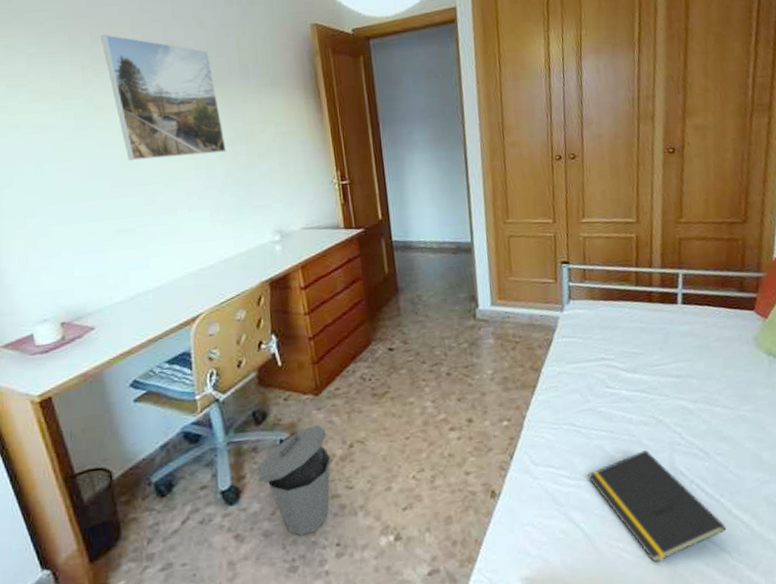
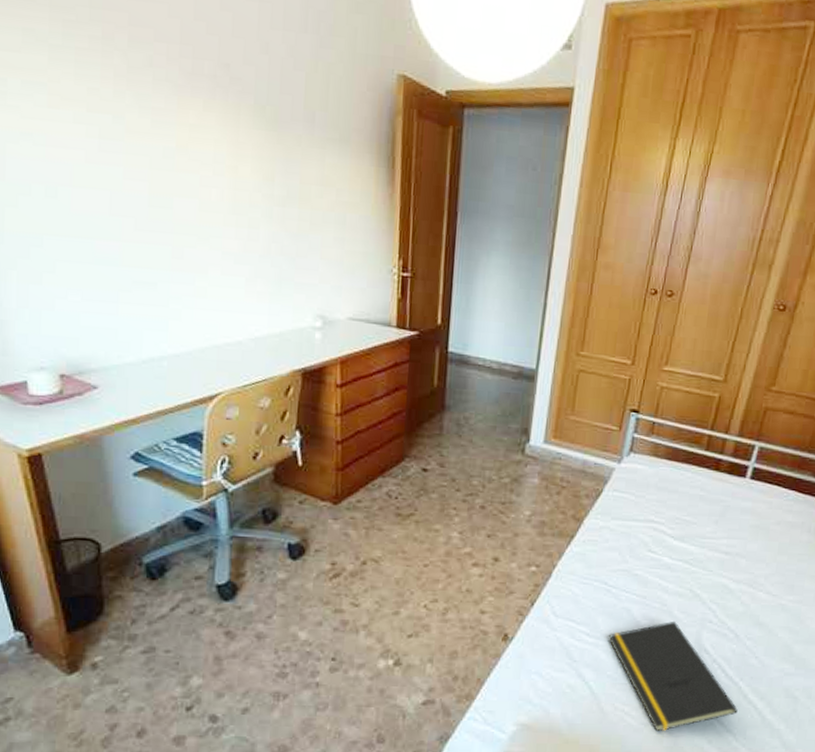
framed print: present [100,34,227,161] -> none [141,37,275,213]
trash can: present [256,425,331,536] -> none [258,535,340,644]

